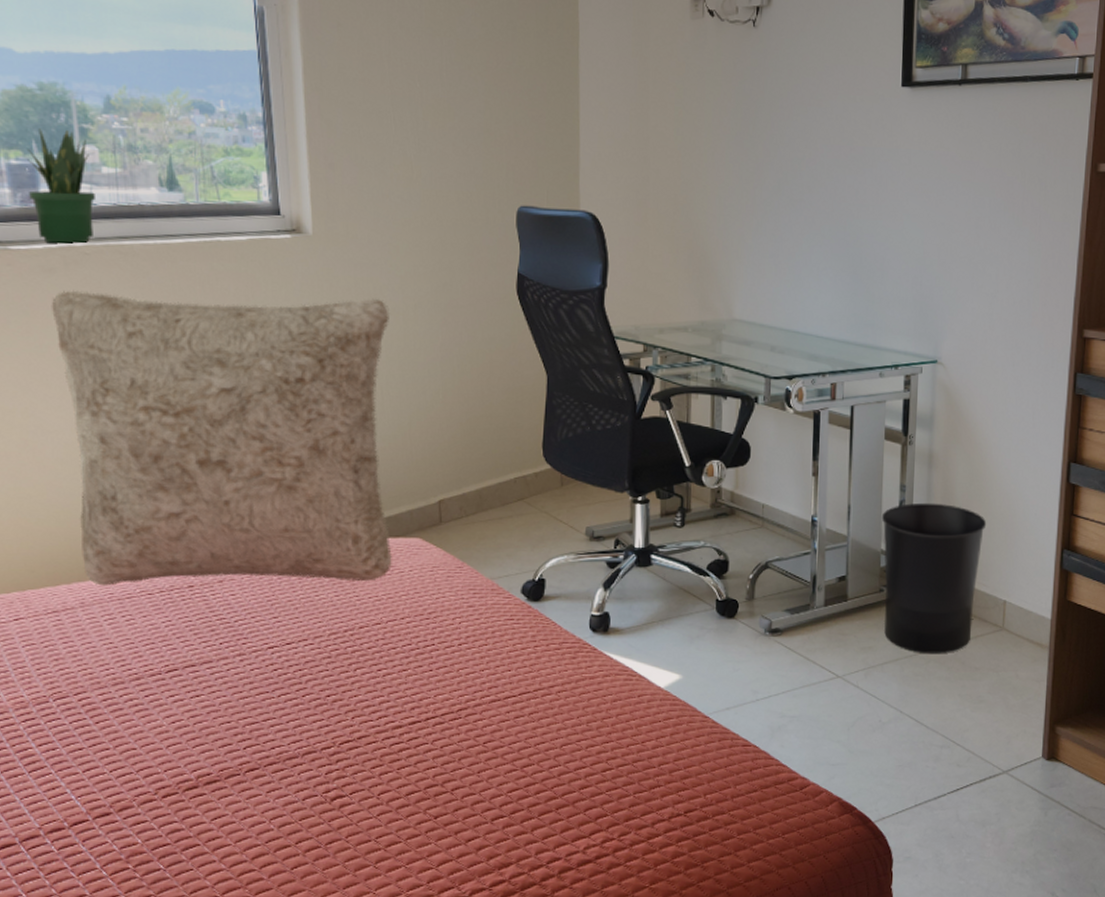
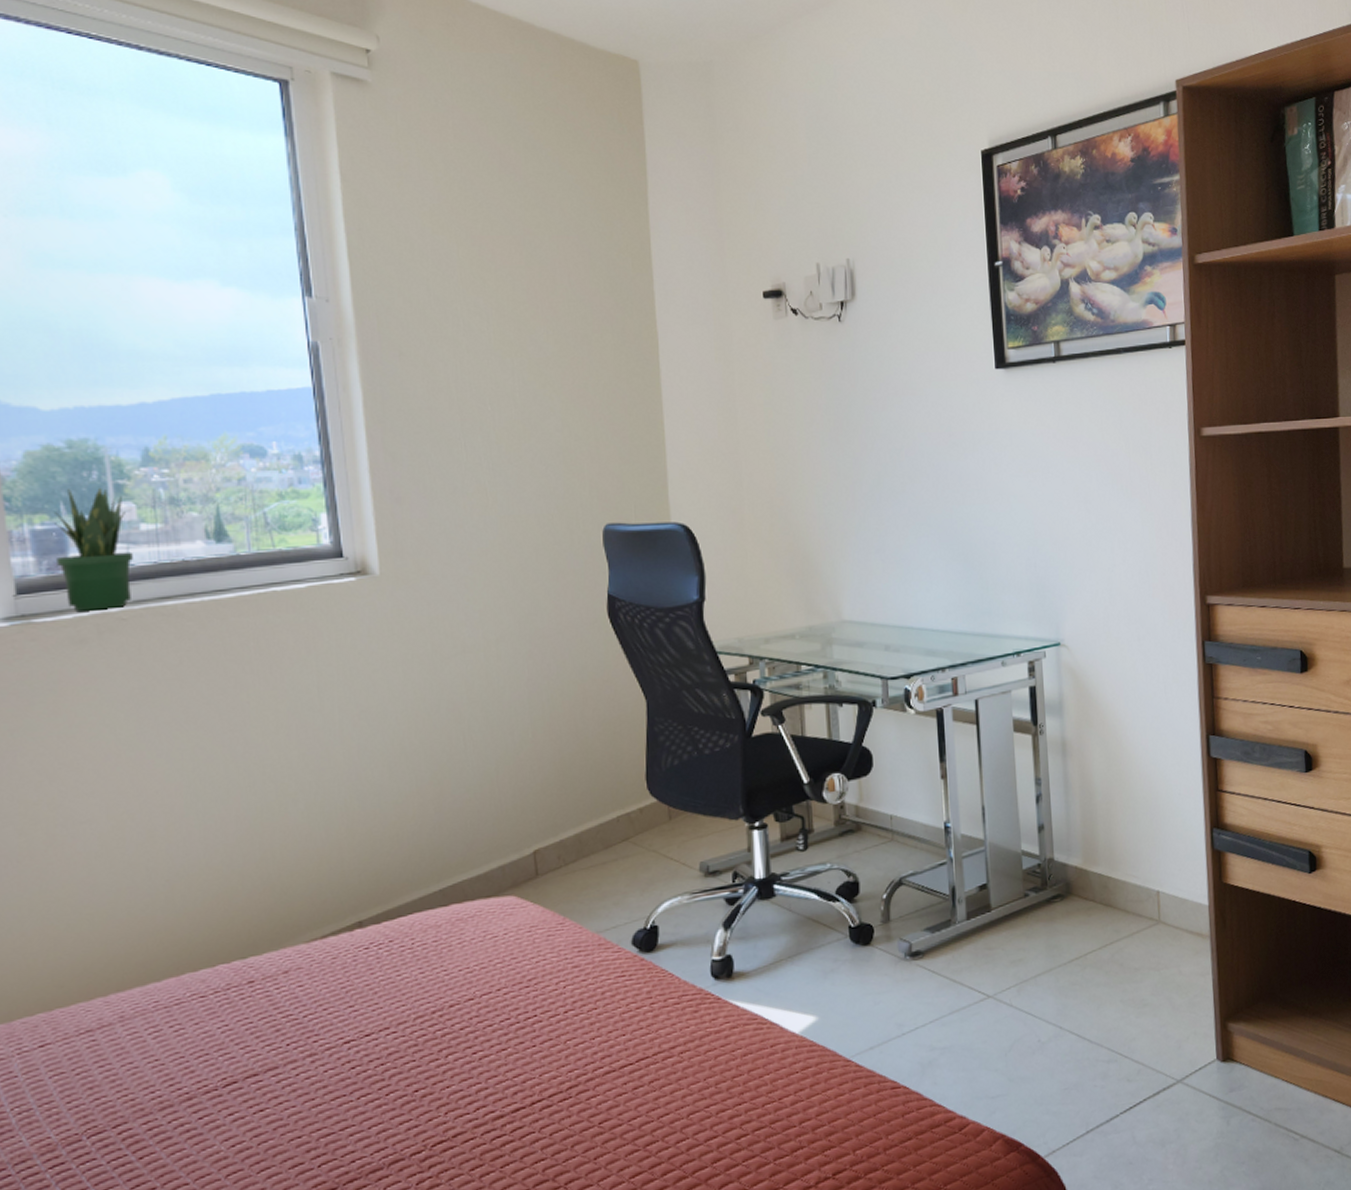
pillow: present [51,290,392,586] -> none [82,636,484,994]
waste bin: present [881,502,987,653] -> none [1018,793,1130,959]

